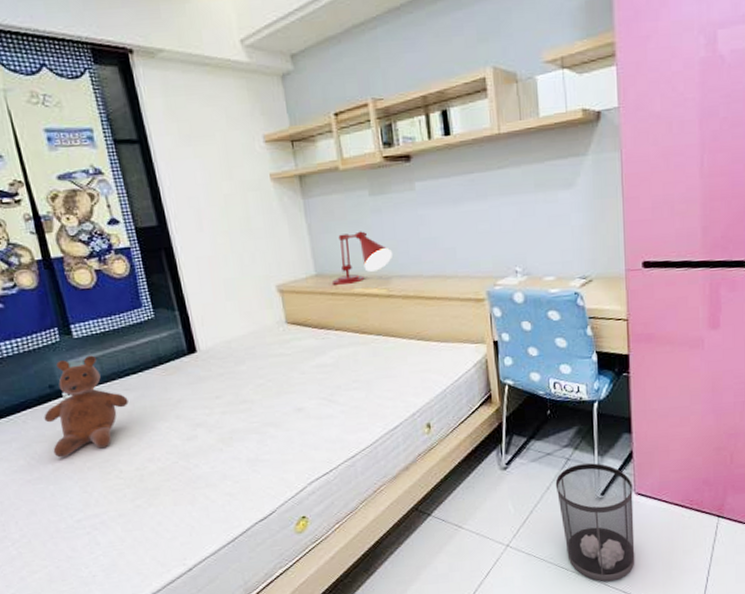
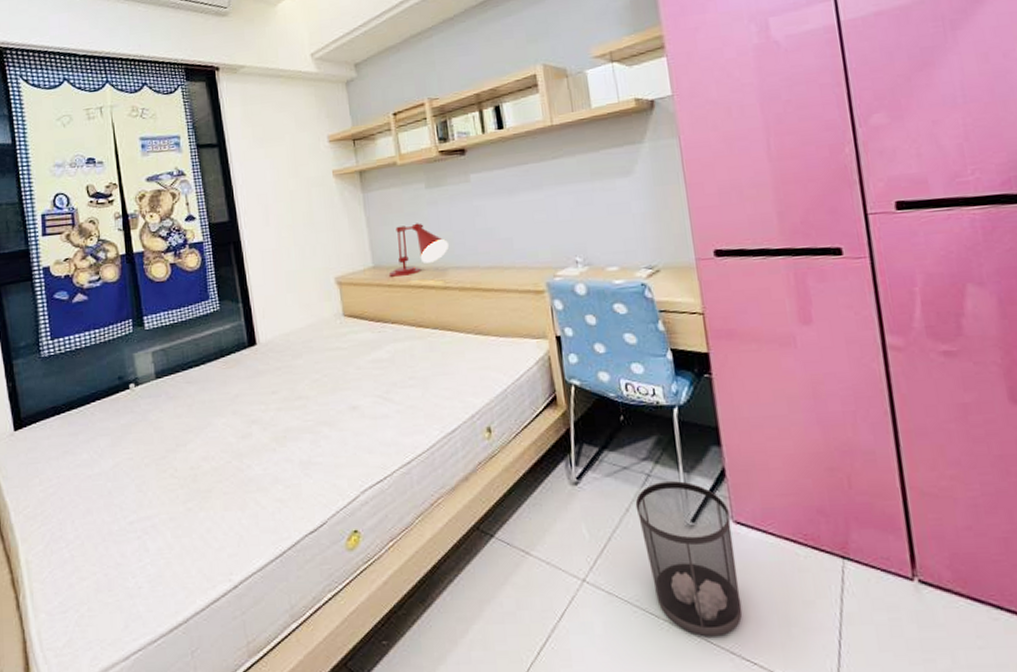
teddy bear: present [43,355,129,458] -> none [110,347,189,453]

